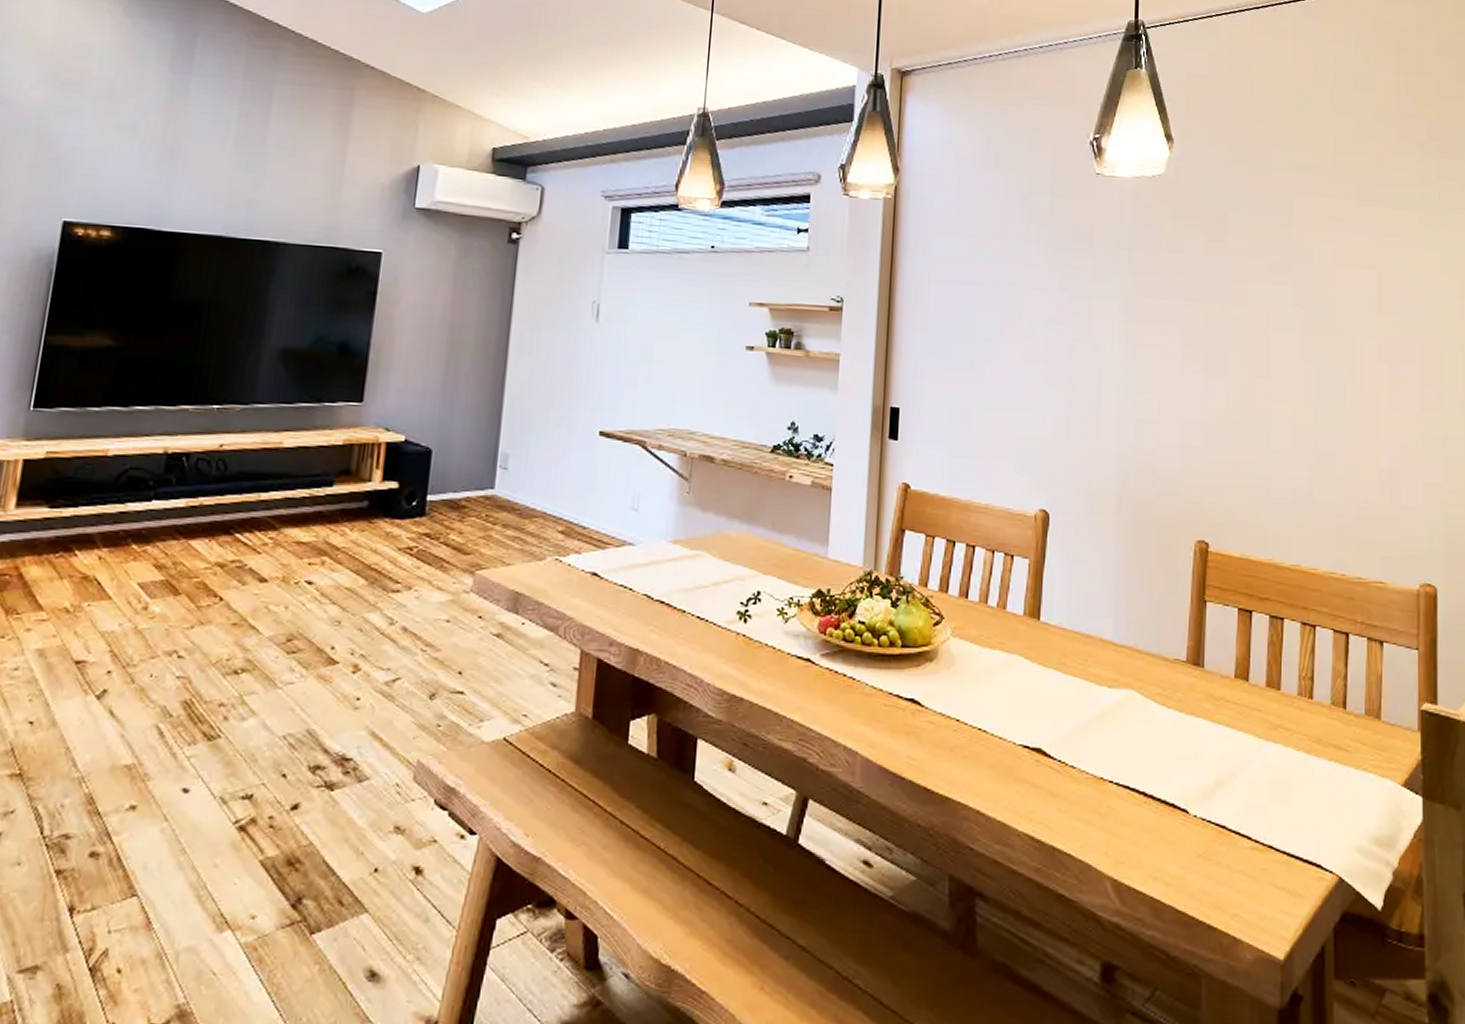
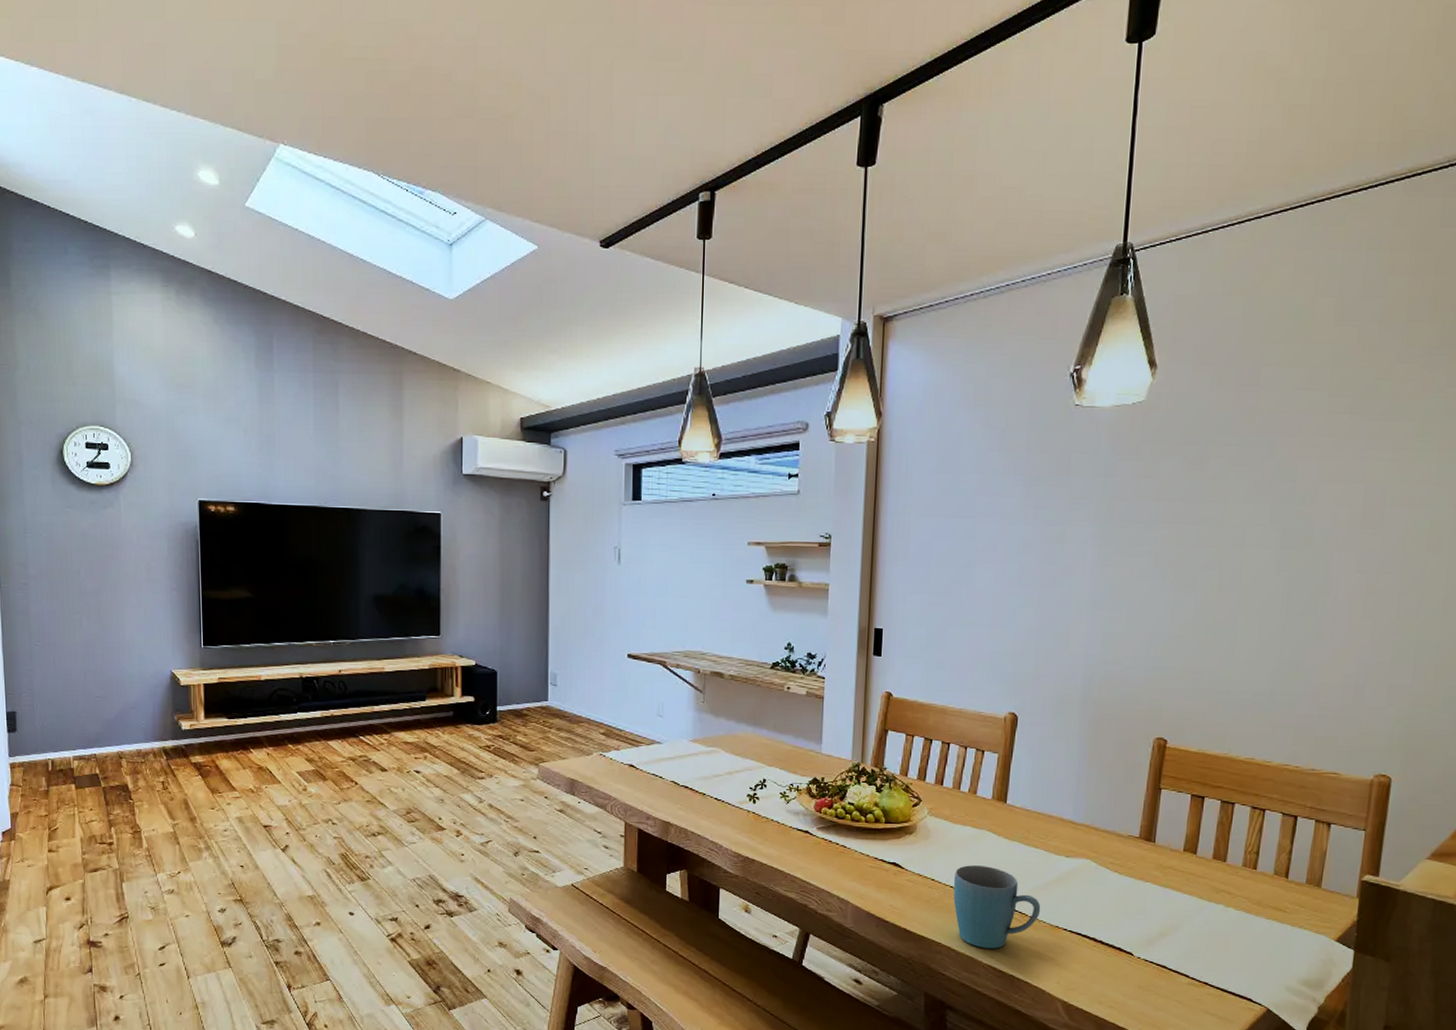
mug: none [981,700,1083,811] -> present [953,865,1041,949]

